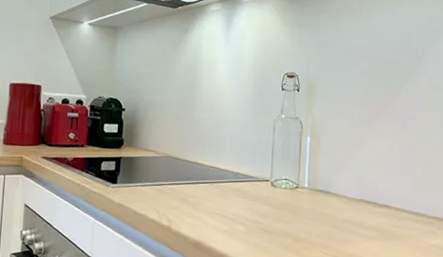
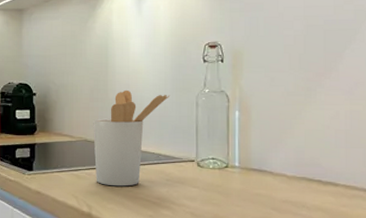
utensil holder: none [177,111,251,202] -> present [93,90,170,187]

